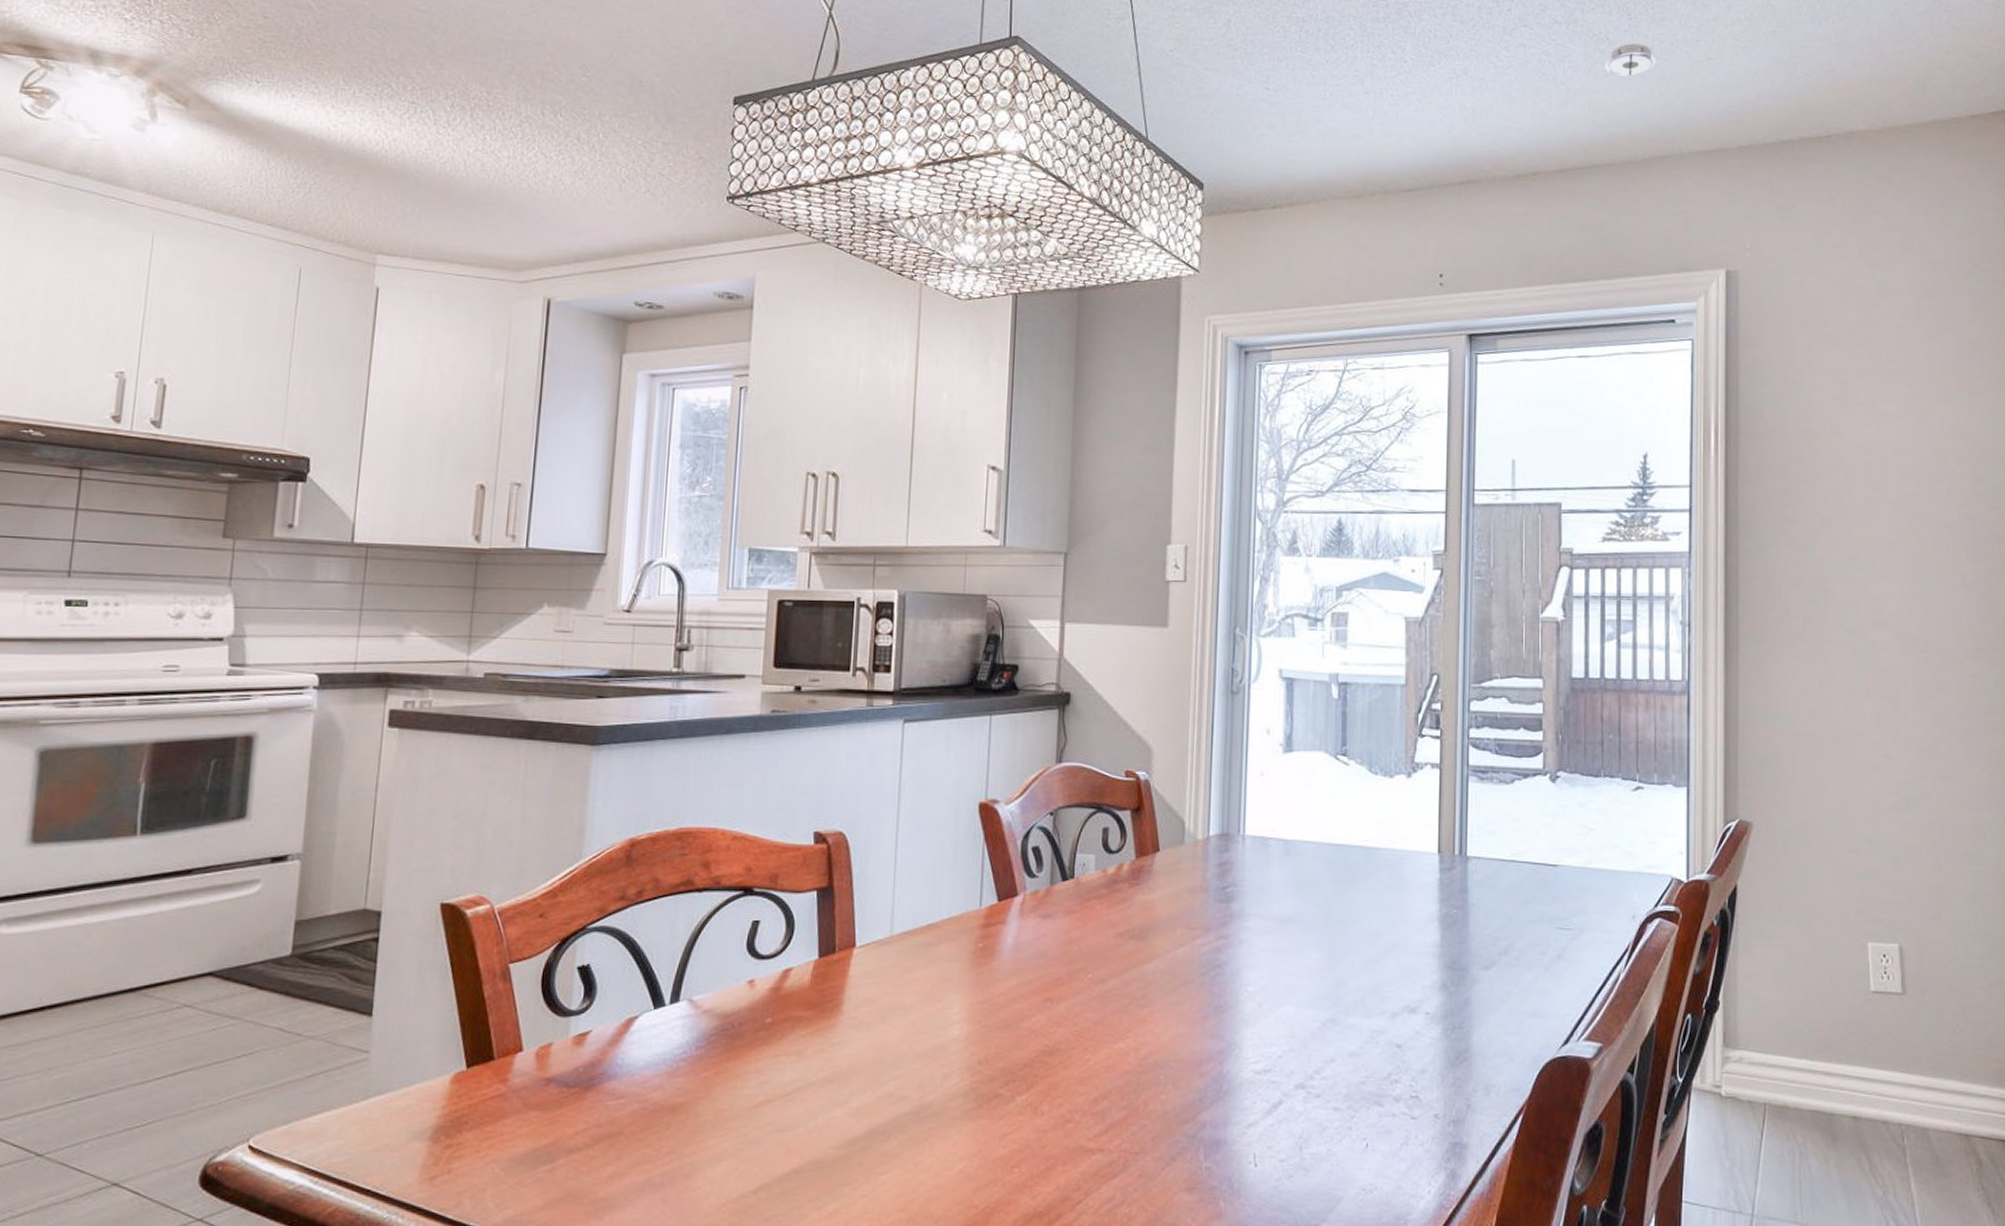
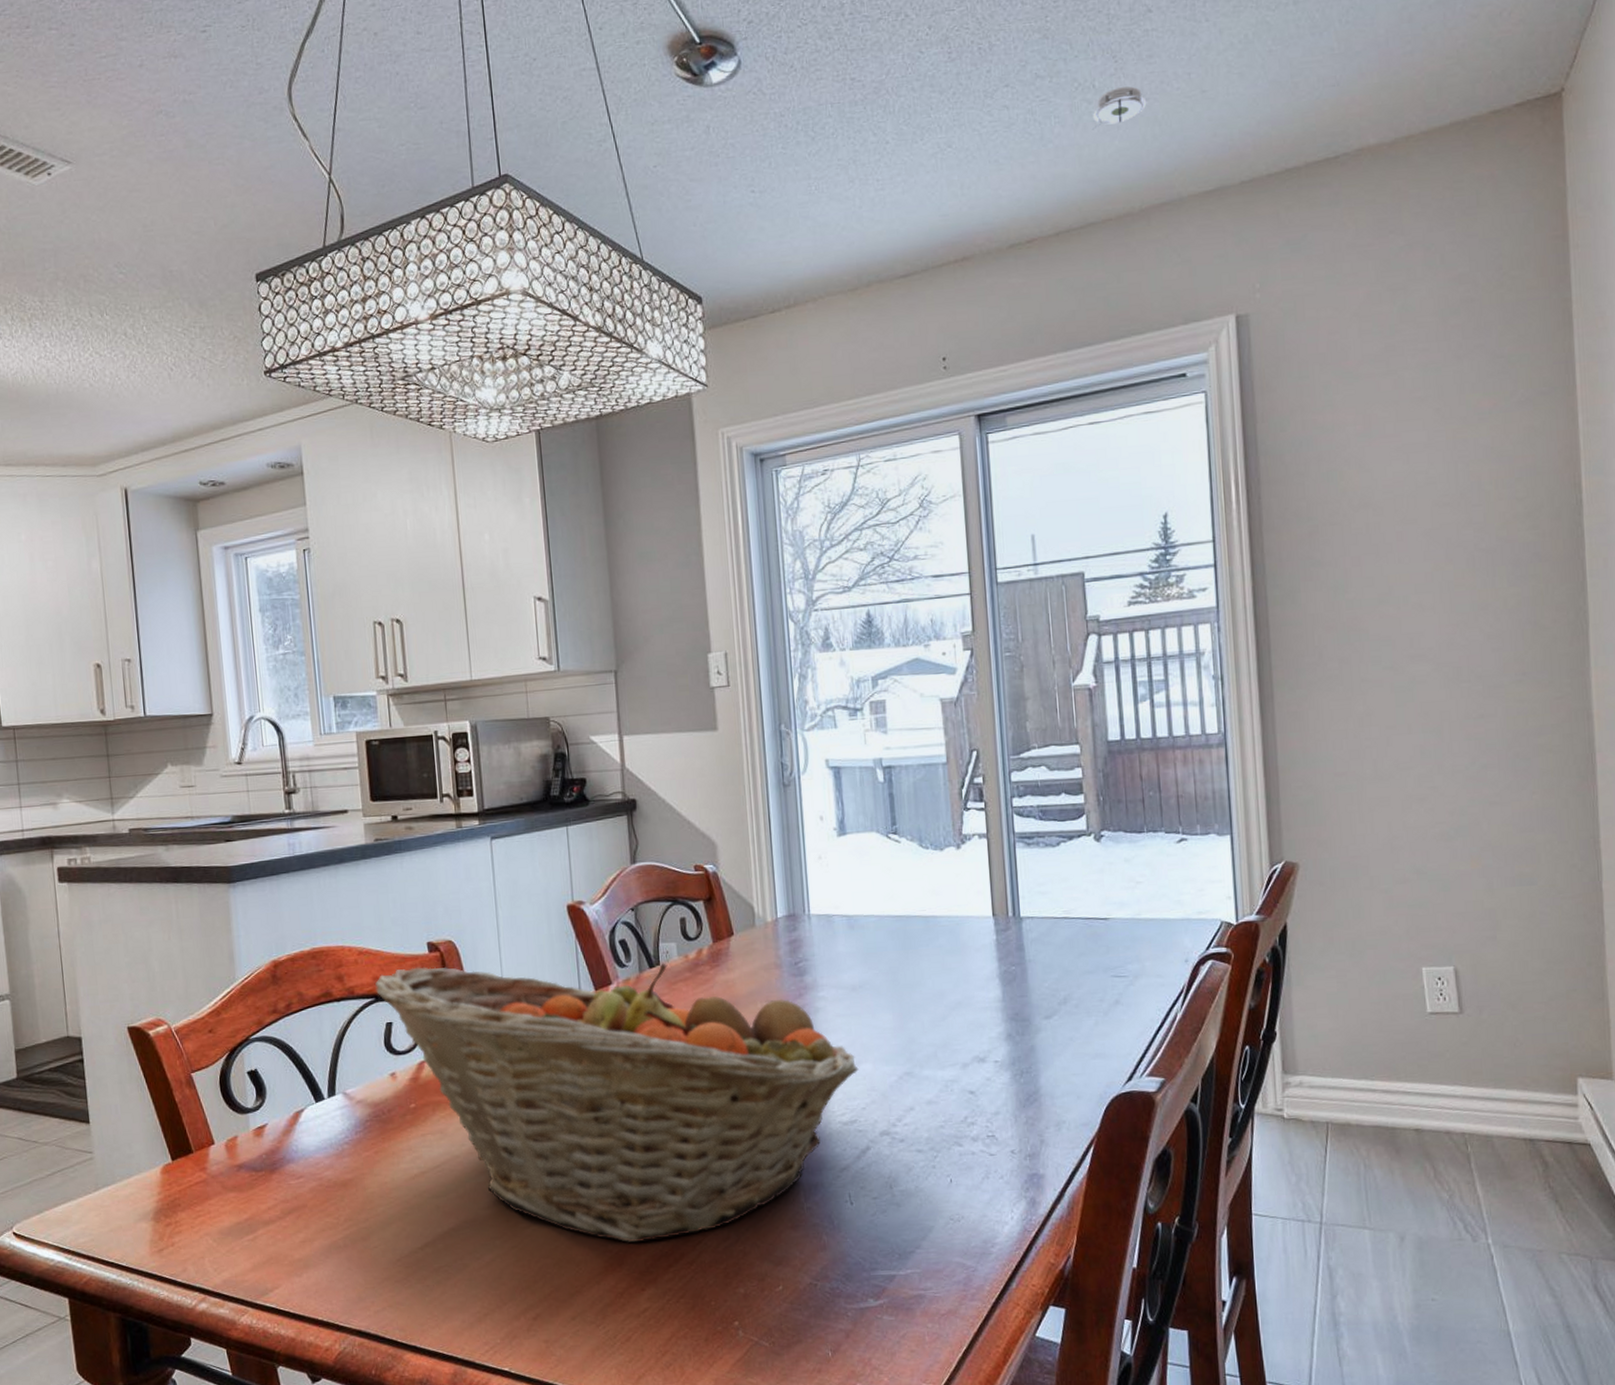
fruit basket: none [746,859,1279,1199] -> present [375,964,859,1243]

